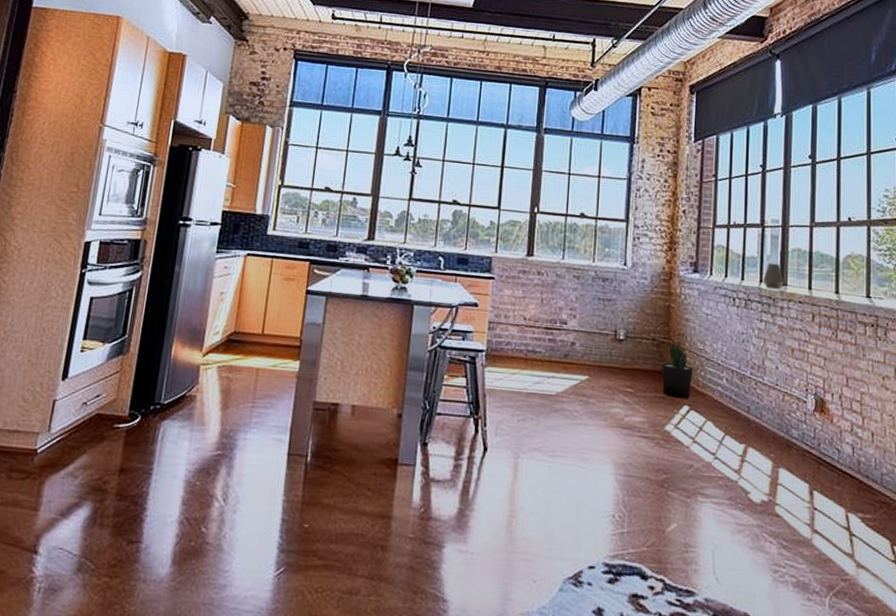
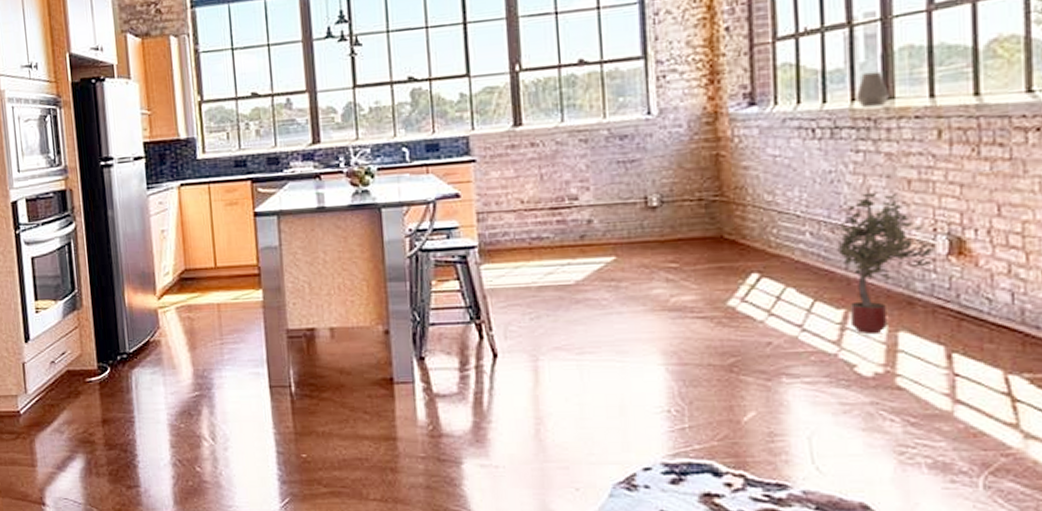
planter: present [661,338,694,399] -> none [715,194,762,267]
potted tree: none [742,353,807,468] -> present [835,192,936,335]

